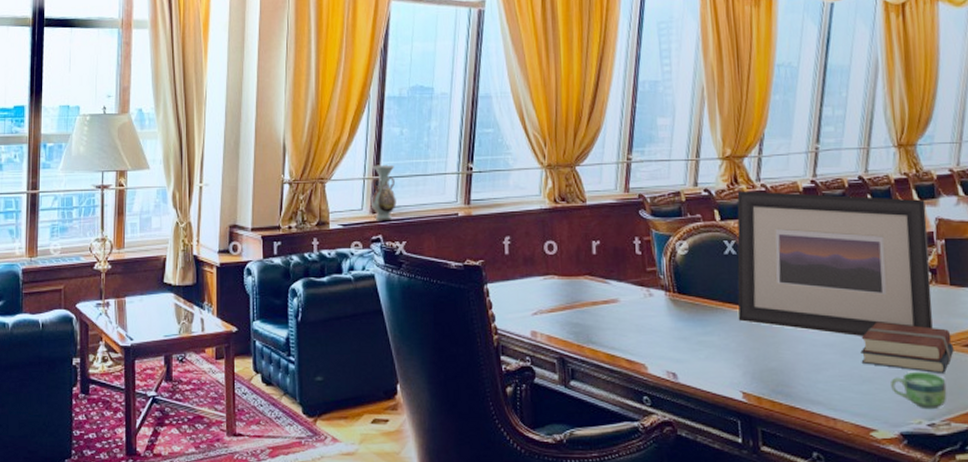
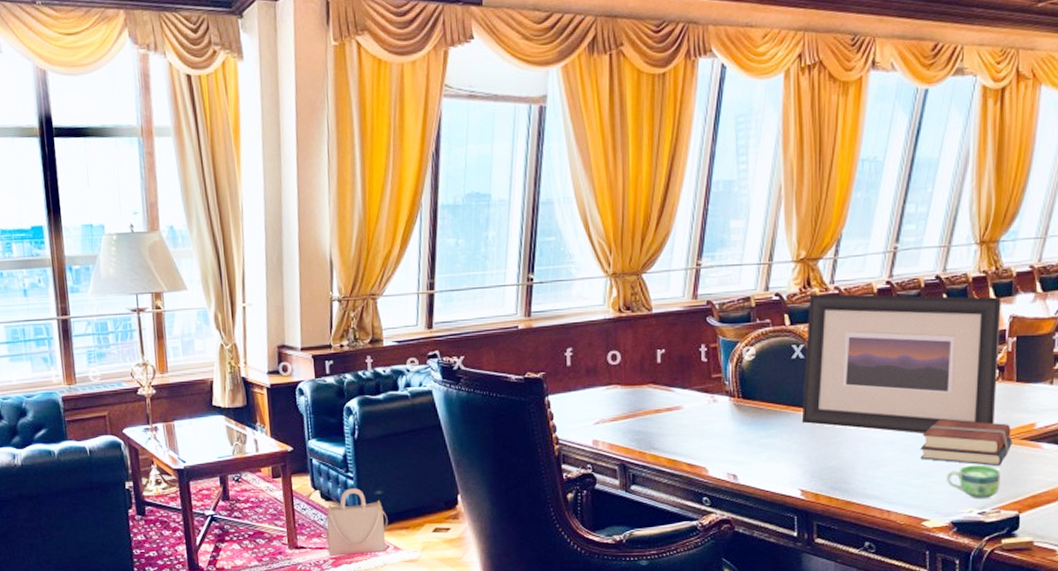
handbag: none [263,373,327,446] -> present [323,488,388,556]
decorative vase: present [370,164,396,220] -> none [426,278,453,336]

